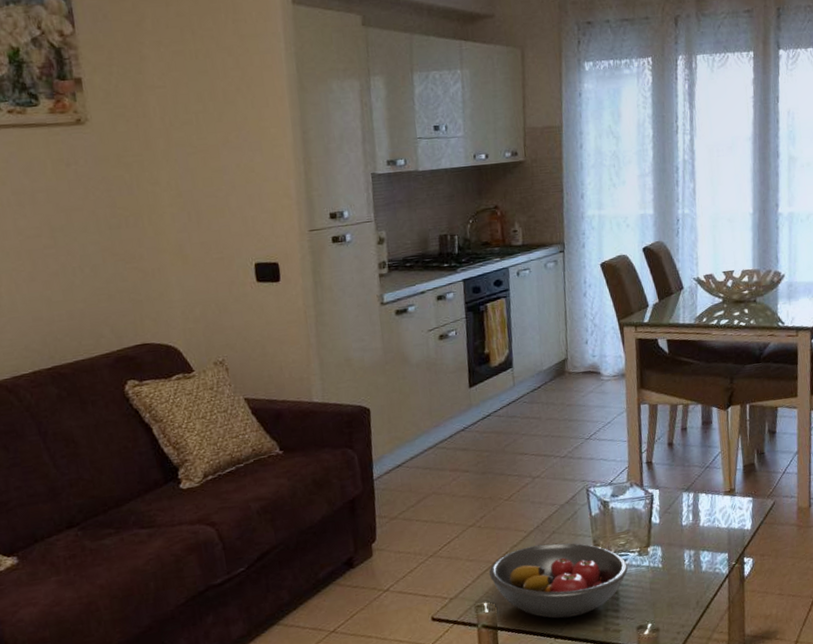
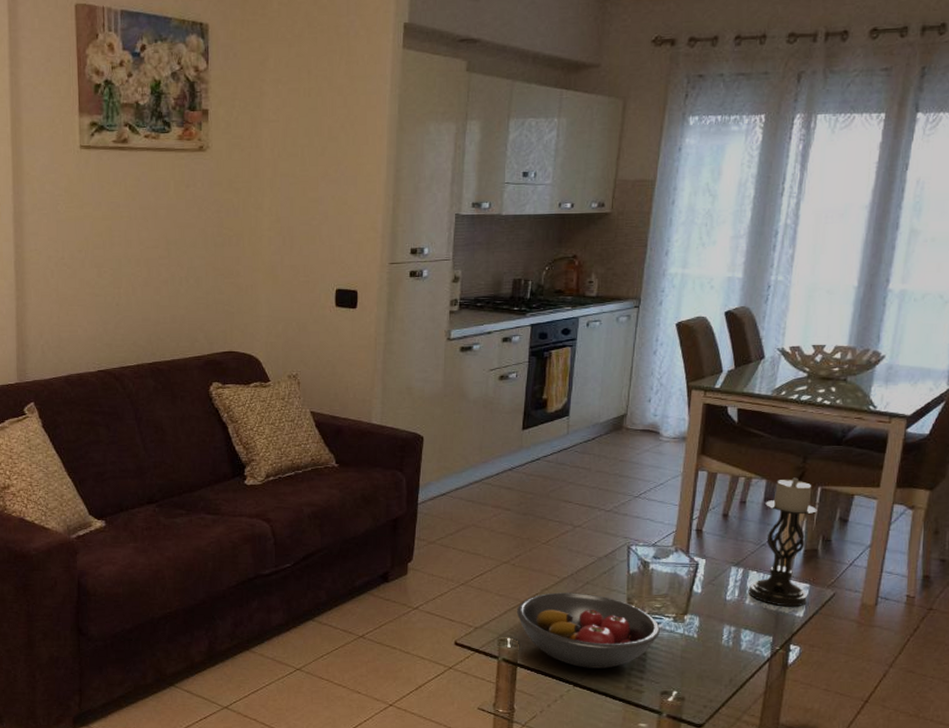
candle holder: none [700,398,753,523] -> present [748,477,817,607]

